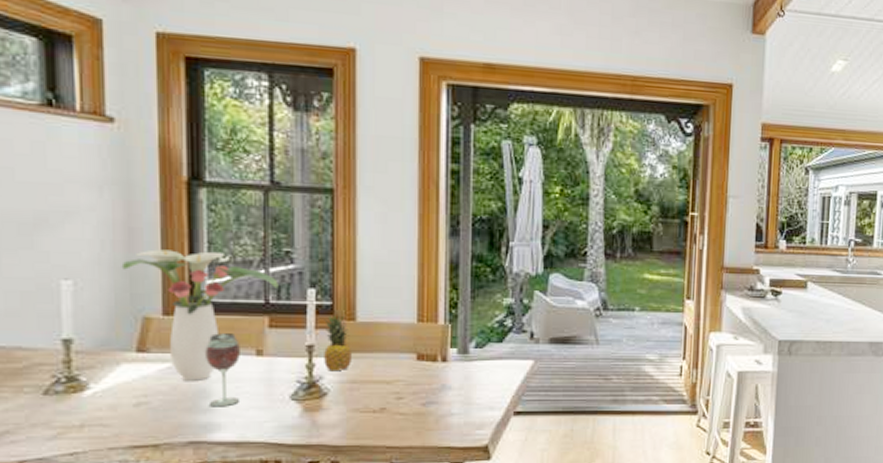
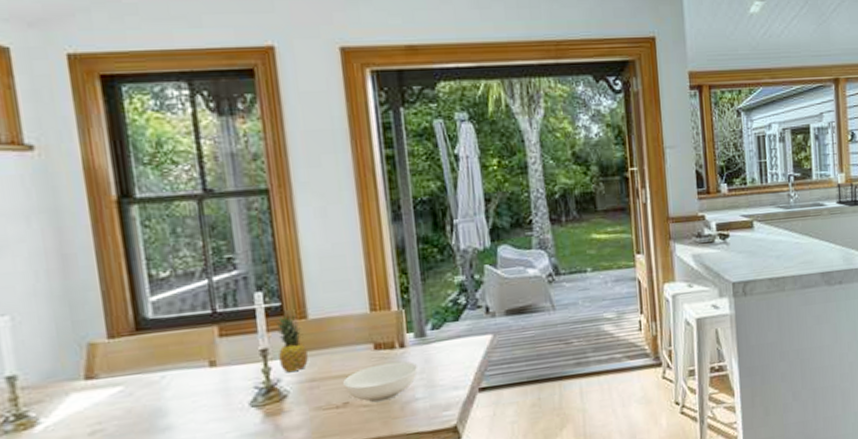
flower arrangement: present [121,249,279,381] -> none [58,267,224,403]
wineglass: present [205,333,240,407] -> none [156,348,197,425]
bowl: none [383,375,456,412] -> present [343,361,418,403]

